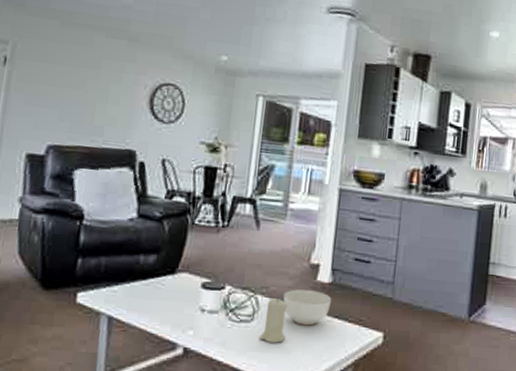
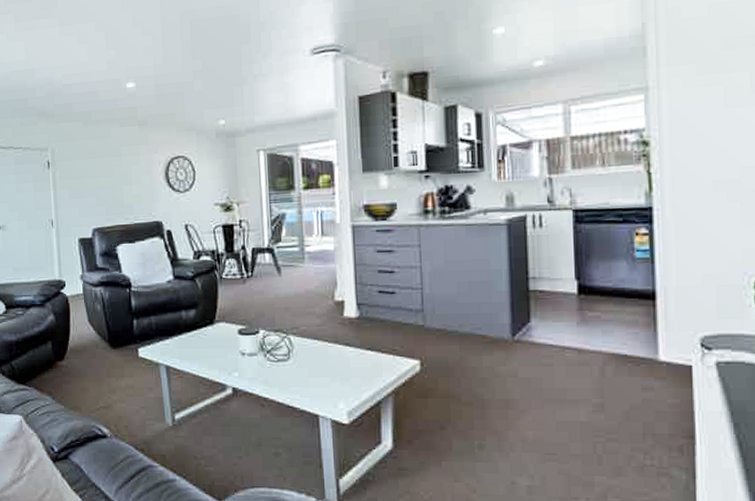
candle: present [258,298,288,343] -> none [297,337,323,378]
bowl: present [283,289,332,326] -> none [314,325,362,360]

